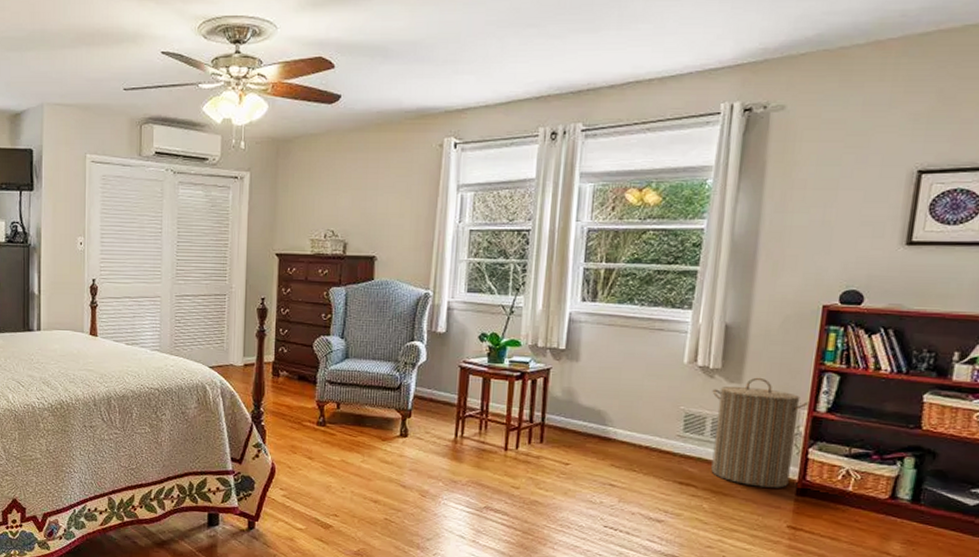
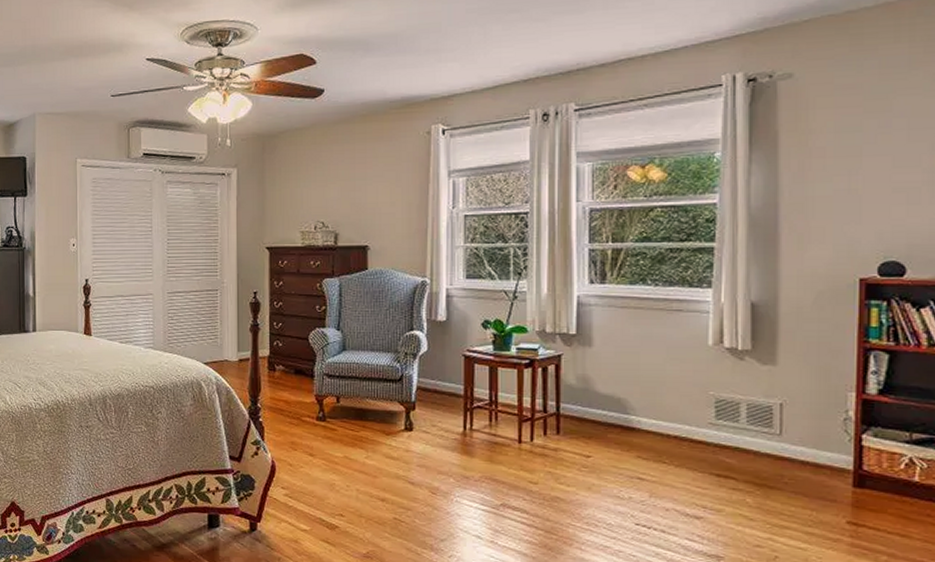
laundry hamper: present [711,377,809,488] -> none [744,358,856,479]

